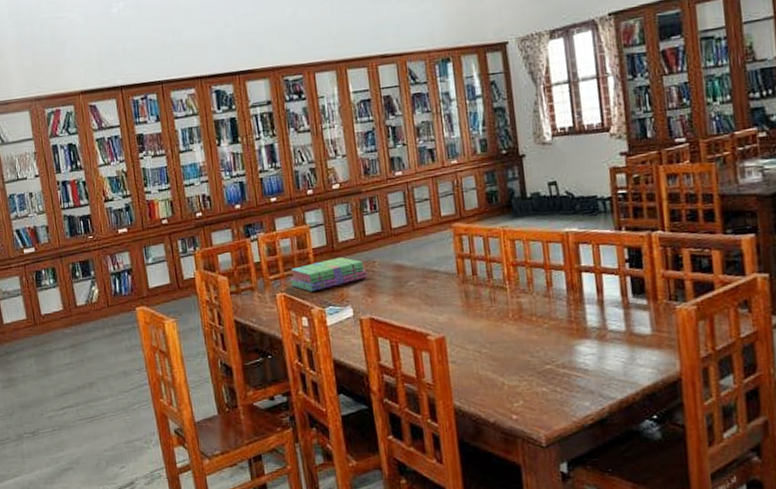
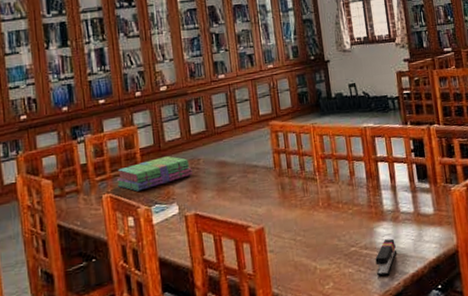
stapler: none [574,359,603,400] -> present [375,238,397,277]

